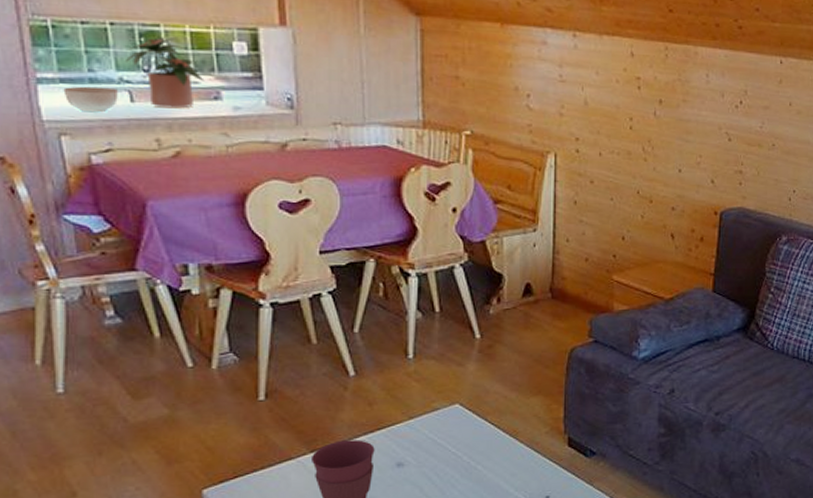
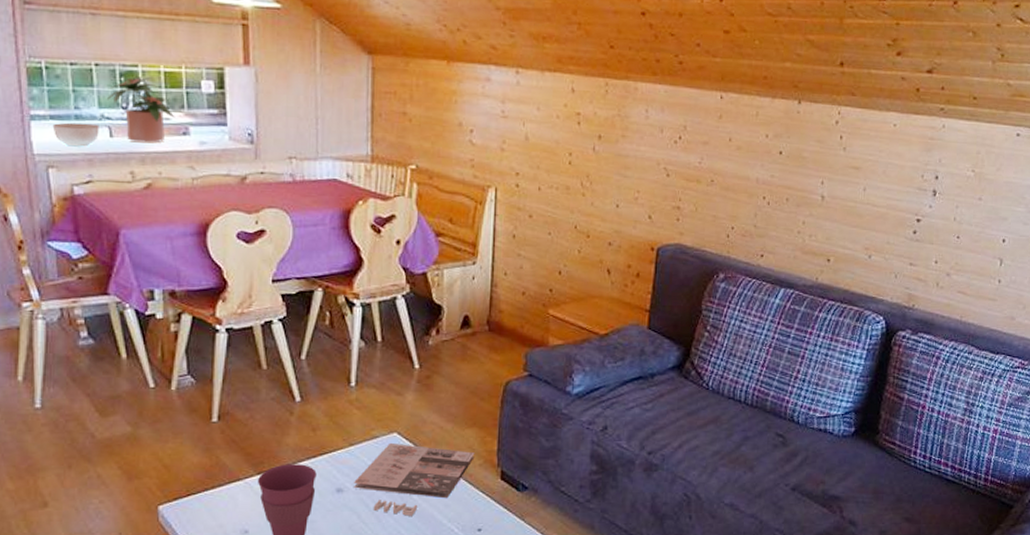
magazine: none [414,415,541,487] -> present [353,443,475,516]

